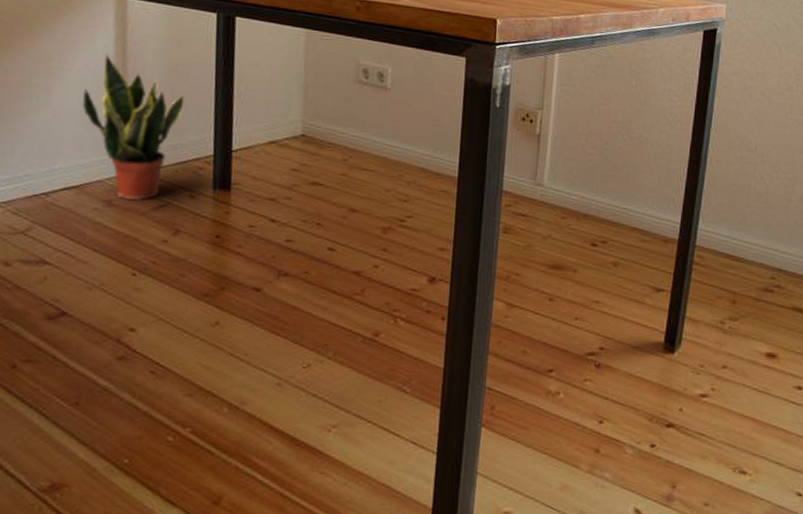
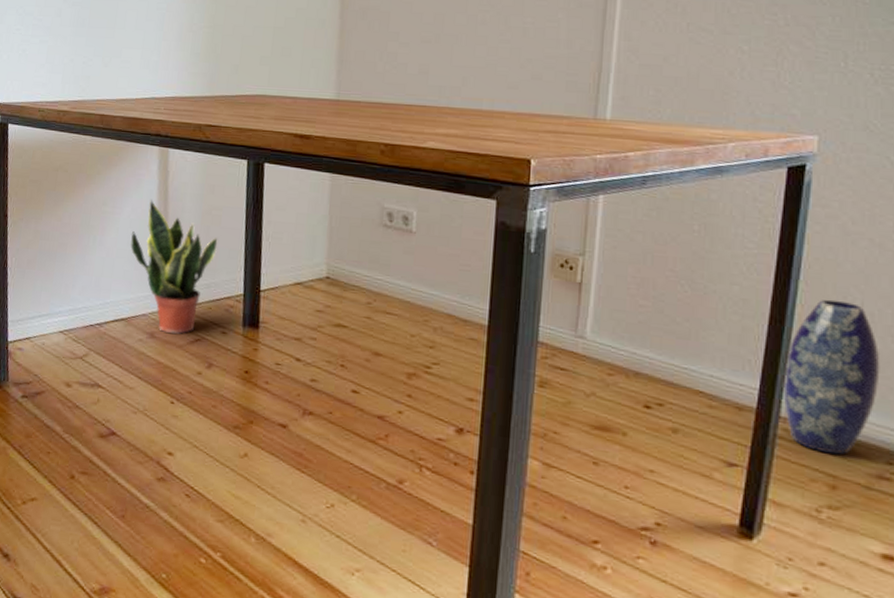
vase: none [698,144,768,275] -> present [783,299,880,455]

